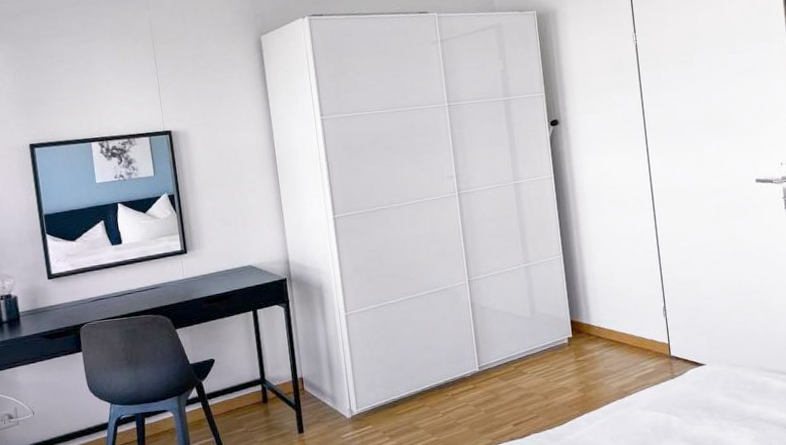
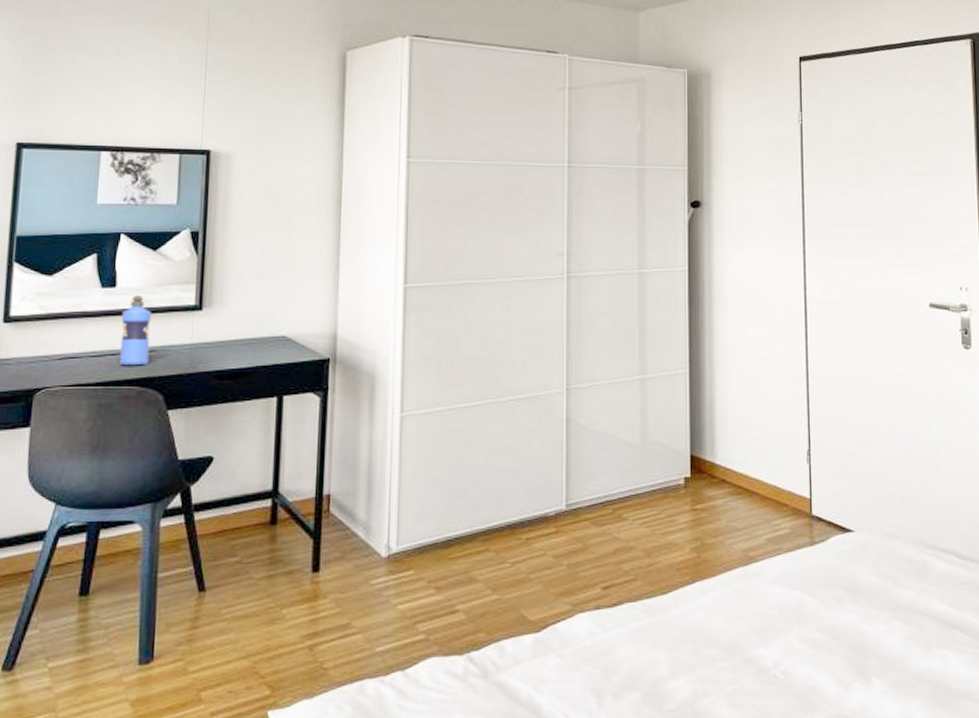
water bottle: none [129,248,156,301] -> present [119,296,152,366]

